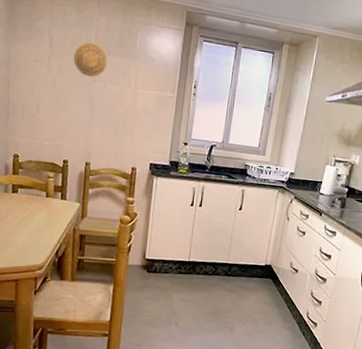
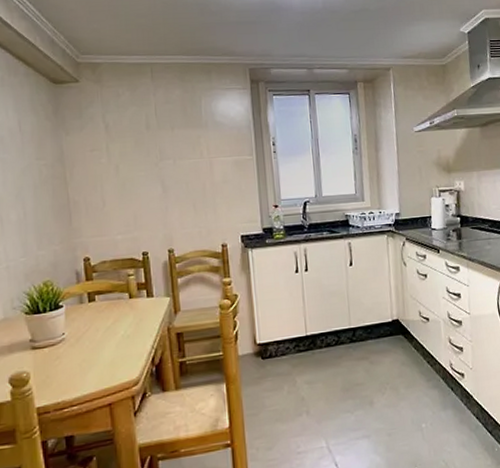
decorative plate: present [73,42,108,77] -> none [134,119,173,156]

